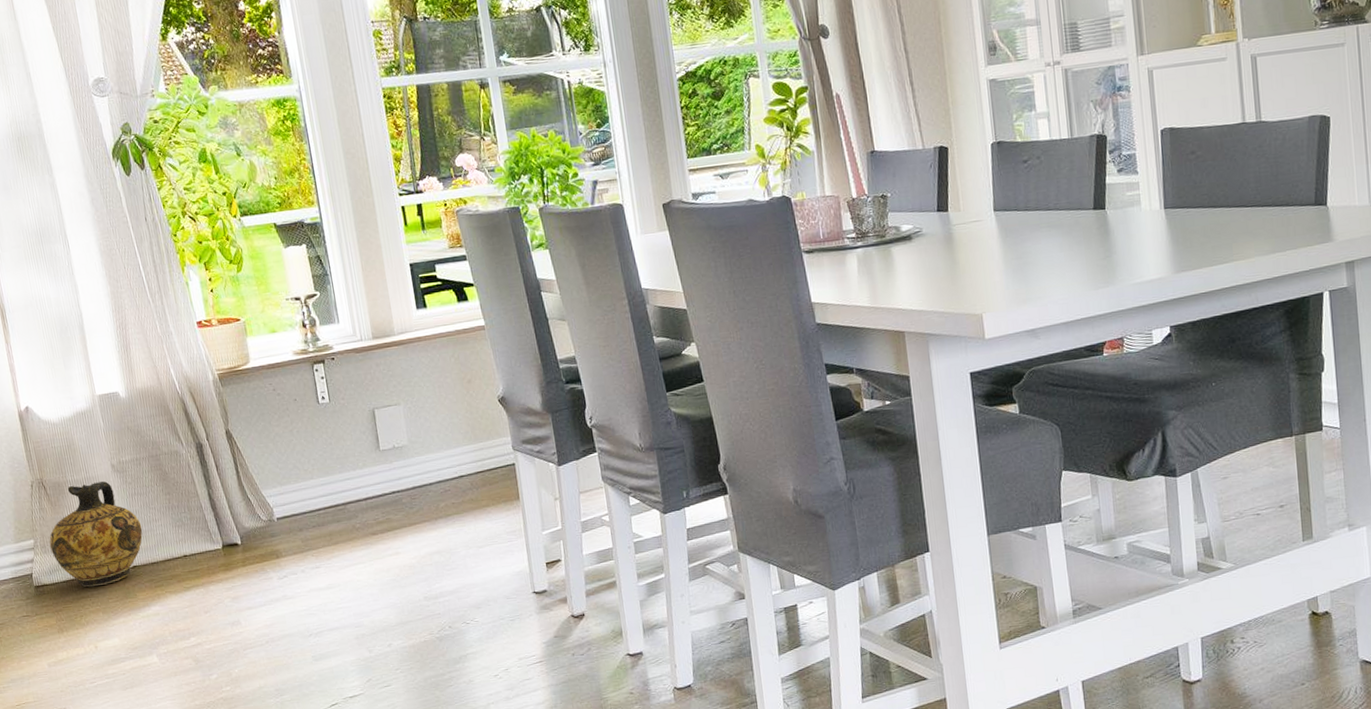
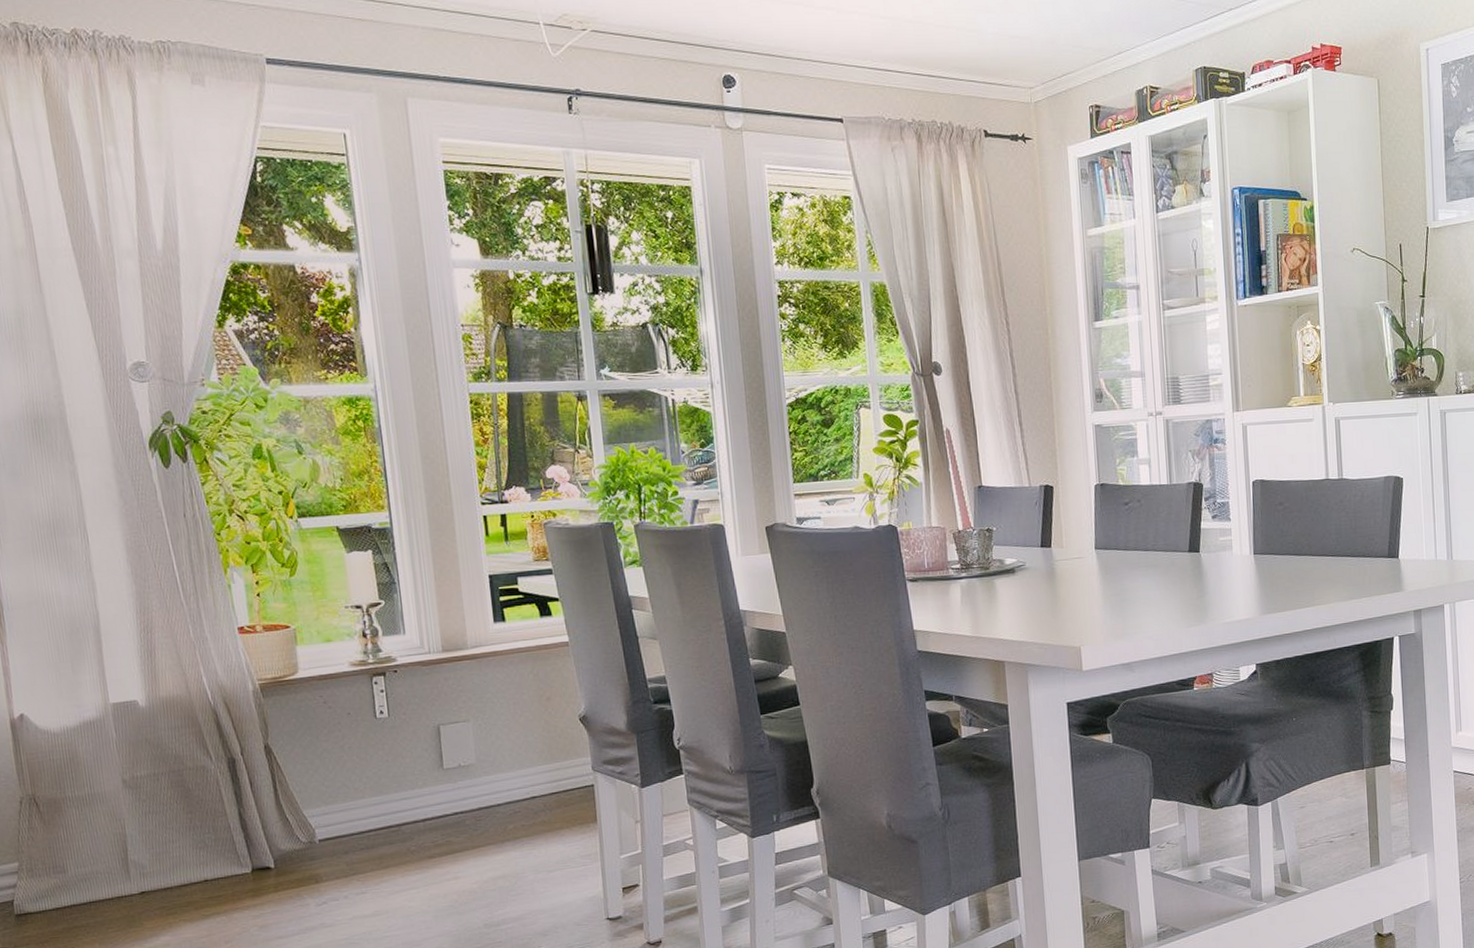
ceramic jug: present [49,481,143,587] -> none [38,798,156,916]

